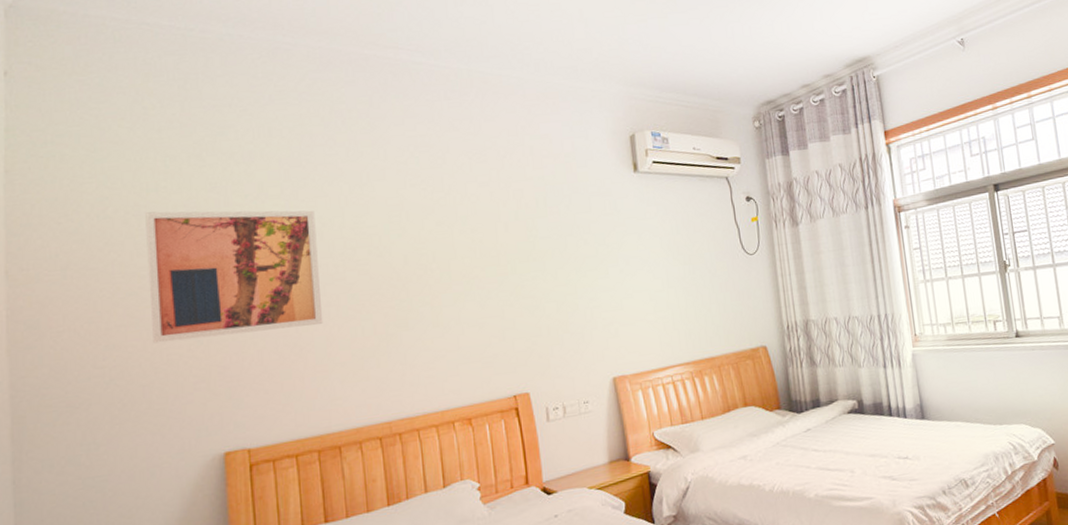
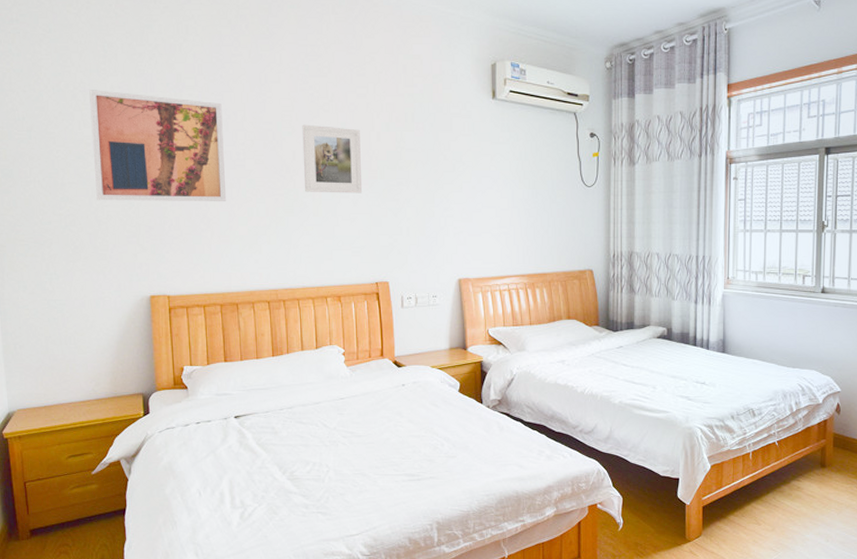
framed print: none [414,222,491,301] -> present [302,124,363,193]

